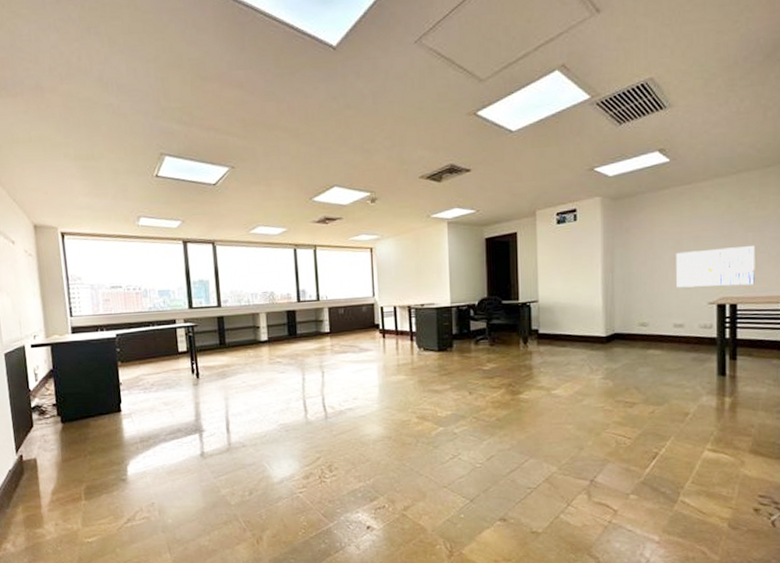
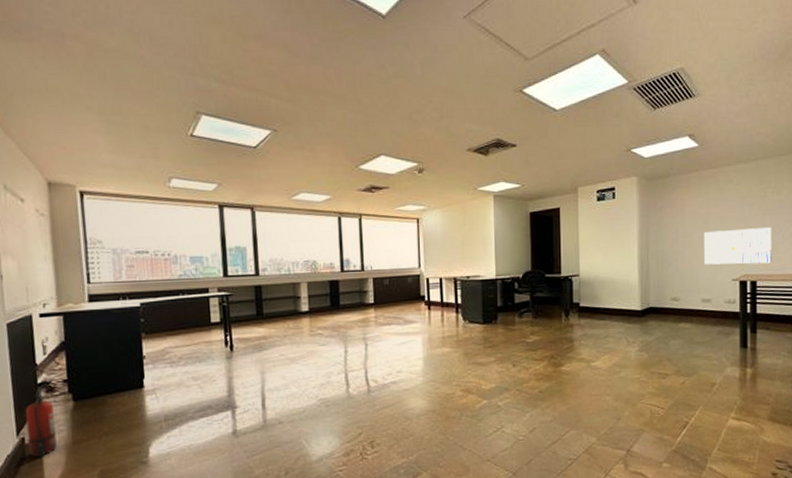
fire extinguisher: none [22,410,50,473] -> present [25,386,57,458]

